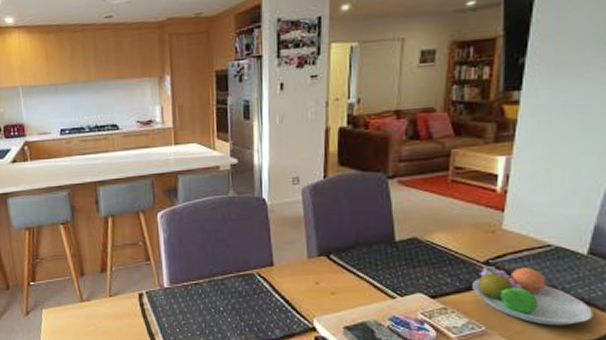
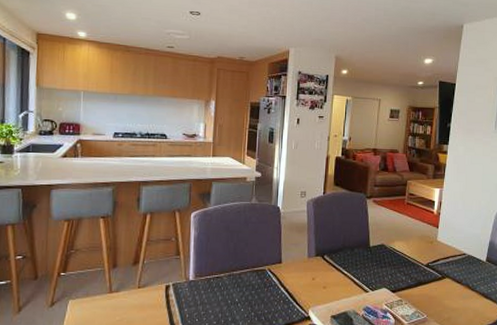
fruit bowl: present [472,266,594,326] -> none [419,268,490,314]

